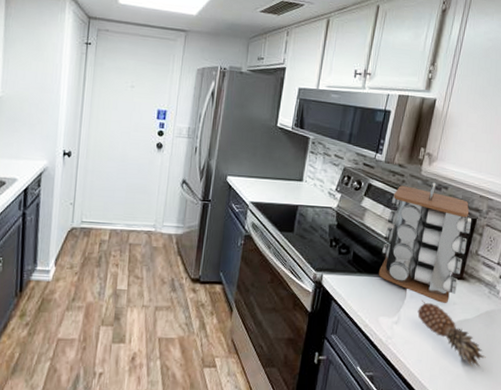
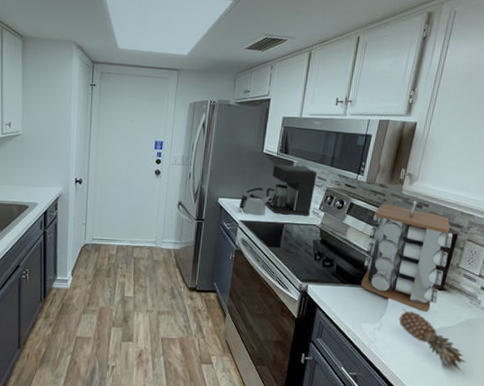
kettle: none [249,165,284,197] -> present [239,187,271,216]
coffee maker: none [277,139,334,199] -> present [264,164,317,217]

